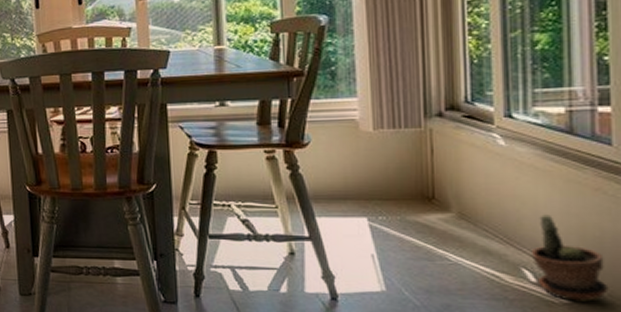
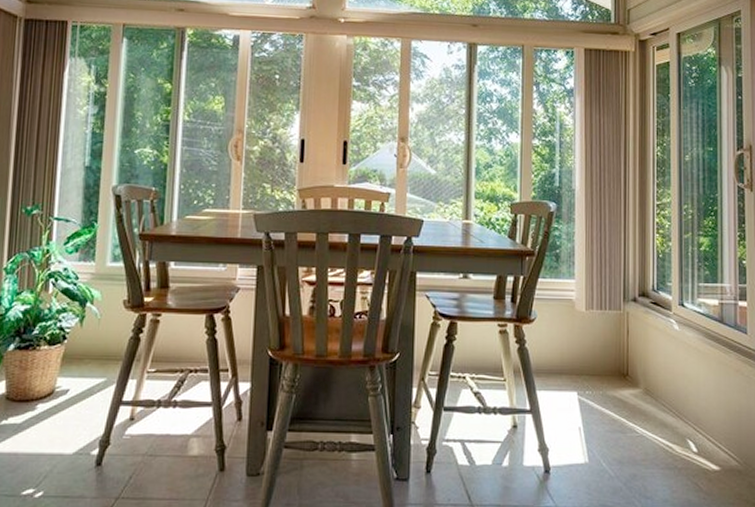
potted plant: present [532,215,609,302] -> none [695,392,744,469]

